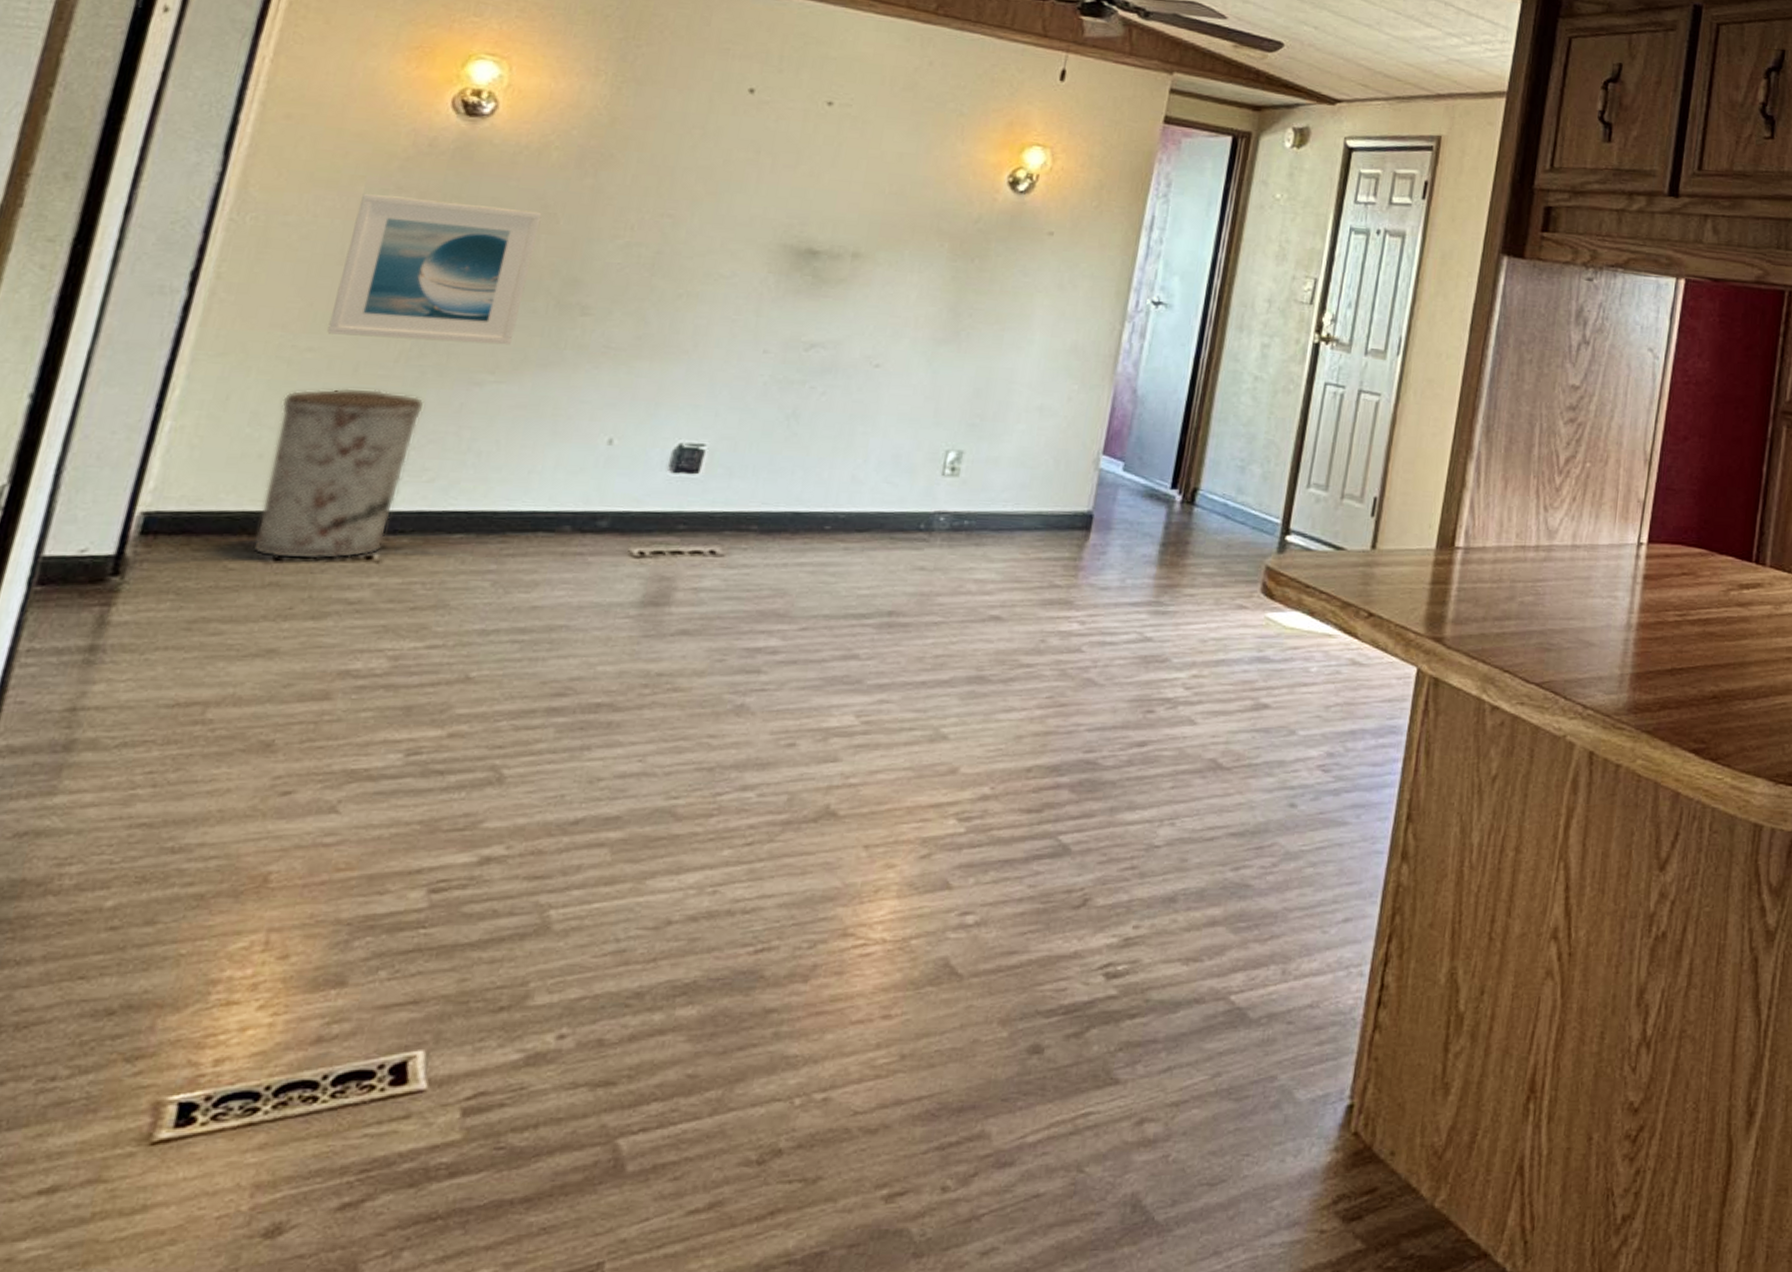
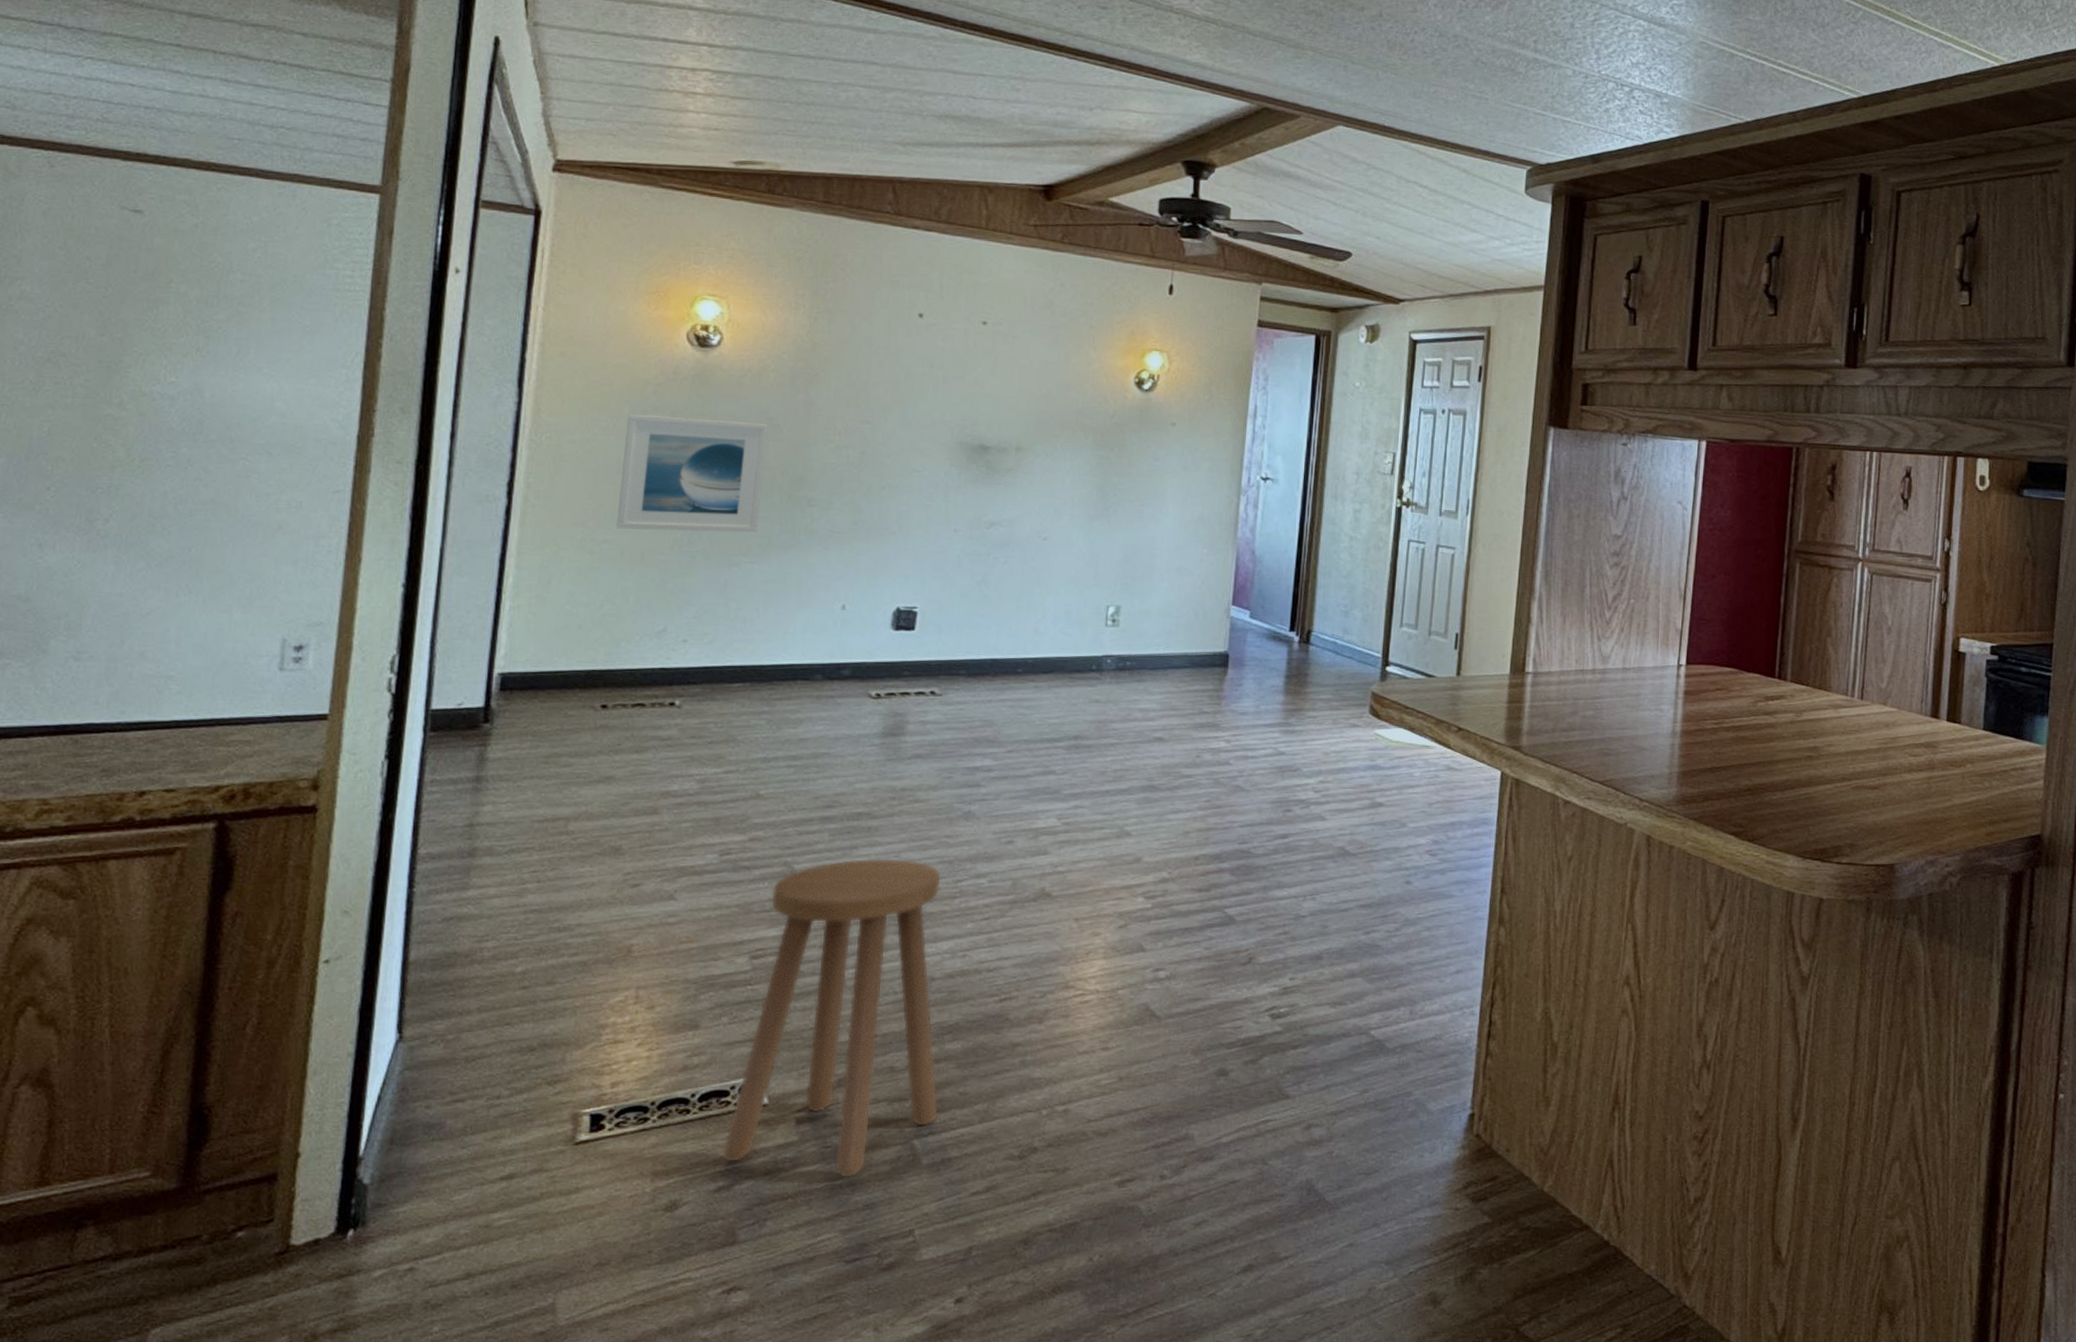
trash can: present [252,388,425,560] -> none [584,571,698,707]
stool: none [353,762,698,1190] -> present [722,858,942,1177]

